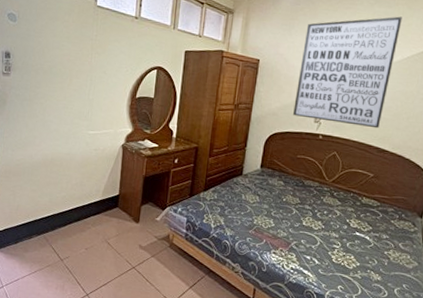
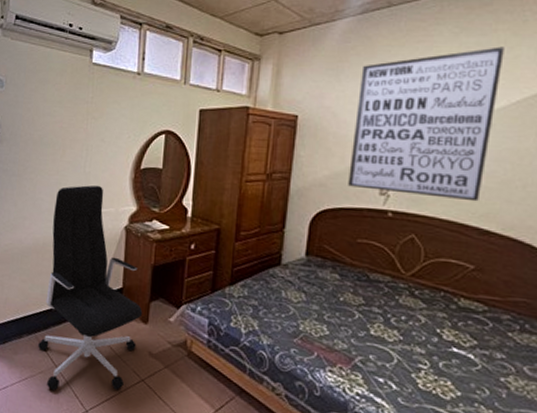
office chair: none [46,110,135,280] -> present [38,185,143,390]

